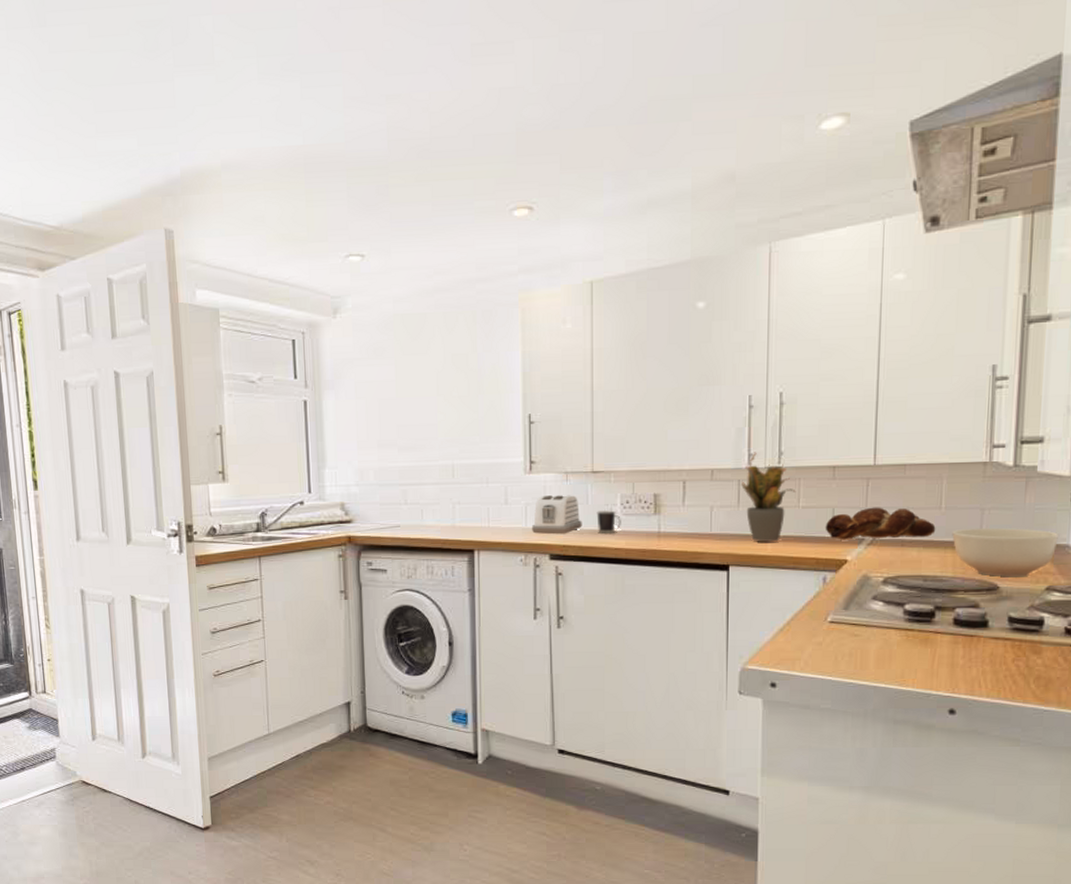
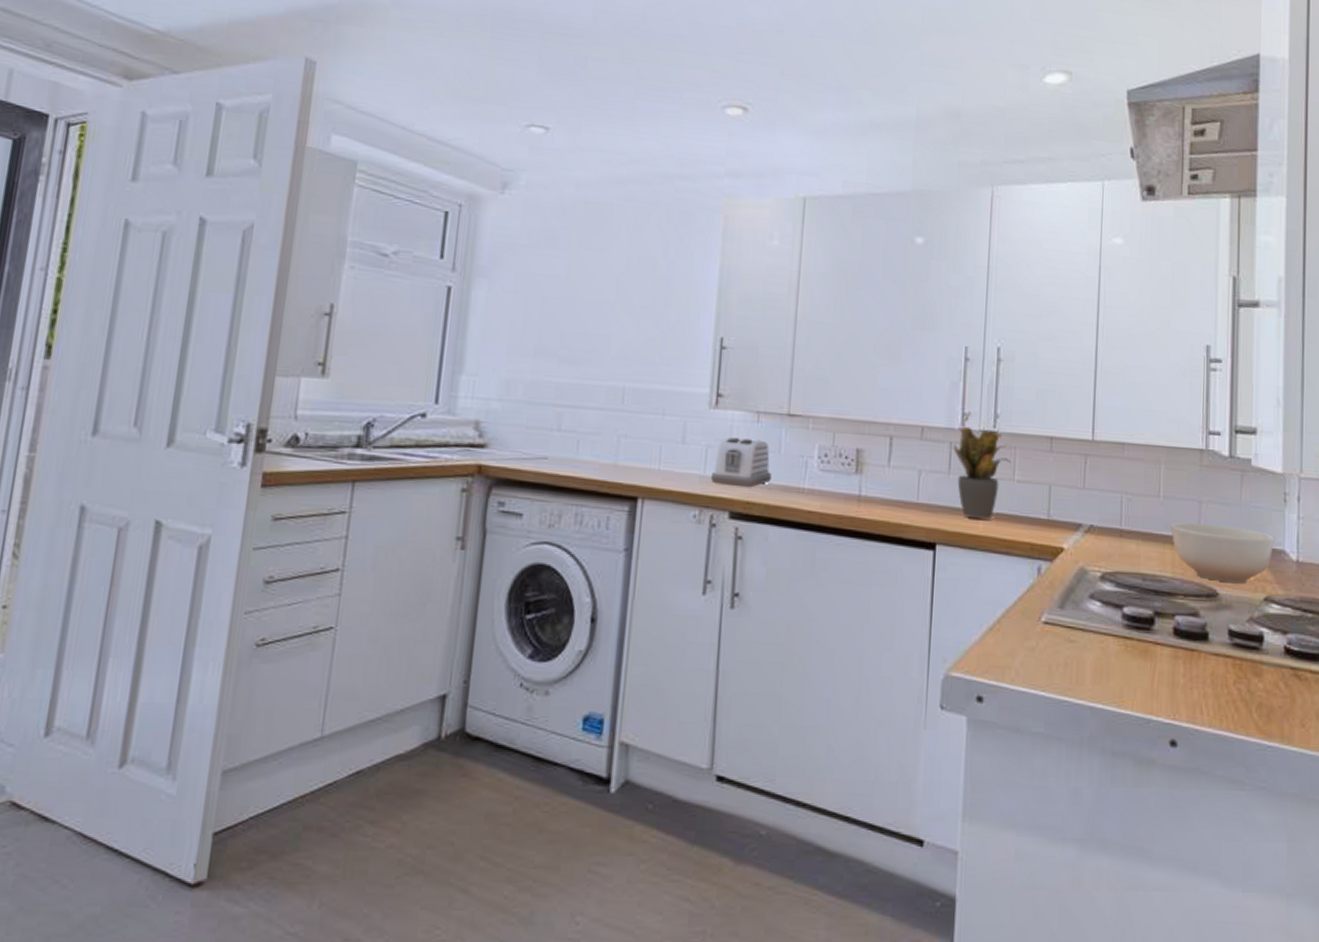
mug: present [596,509,621,533] -> none [789,461,817,492]
bread loaf: present [825,507,936,540] -> none [1040,488,1154,528]

